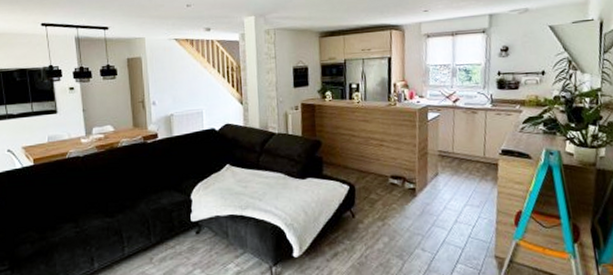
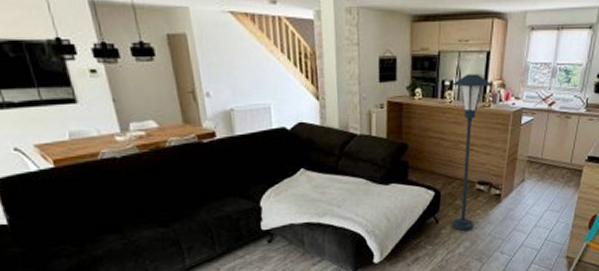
floor lamp: none [359,77,396,226] -> present [452,73,492,231]

